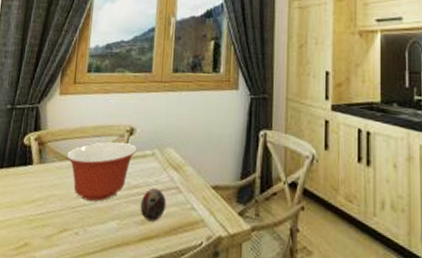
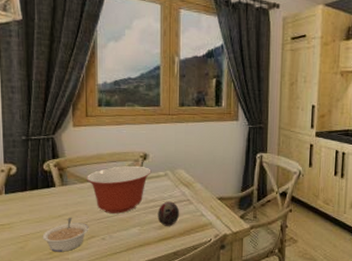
legume: none [10,203,63,248] -> present [42,217,89,252]

